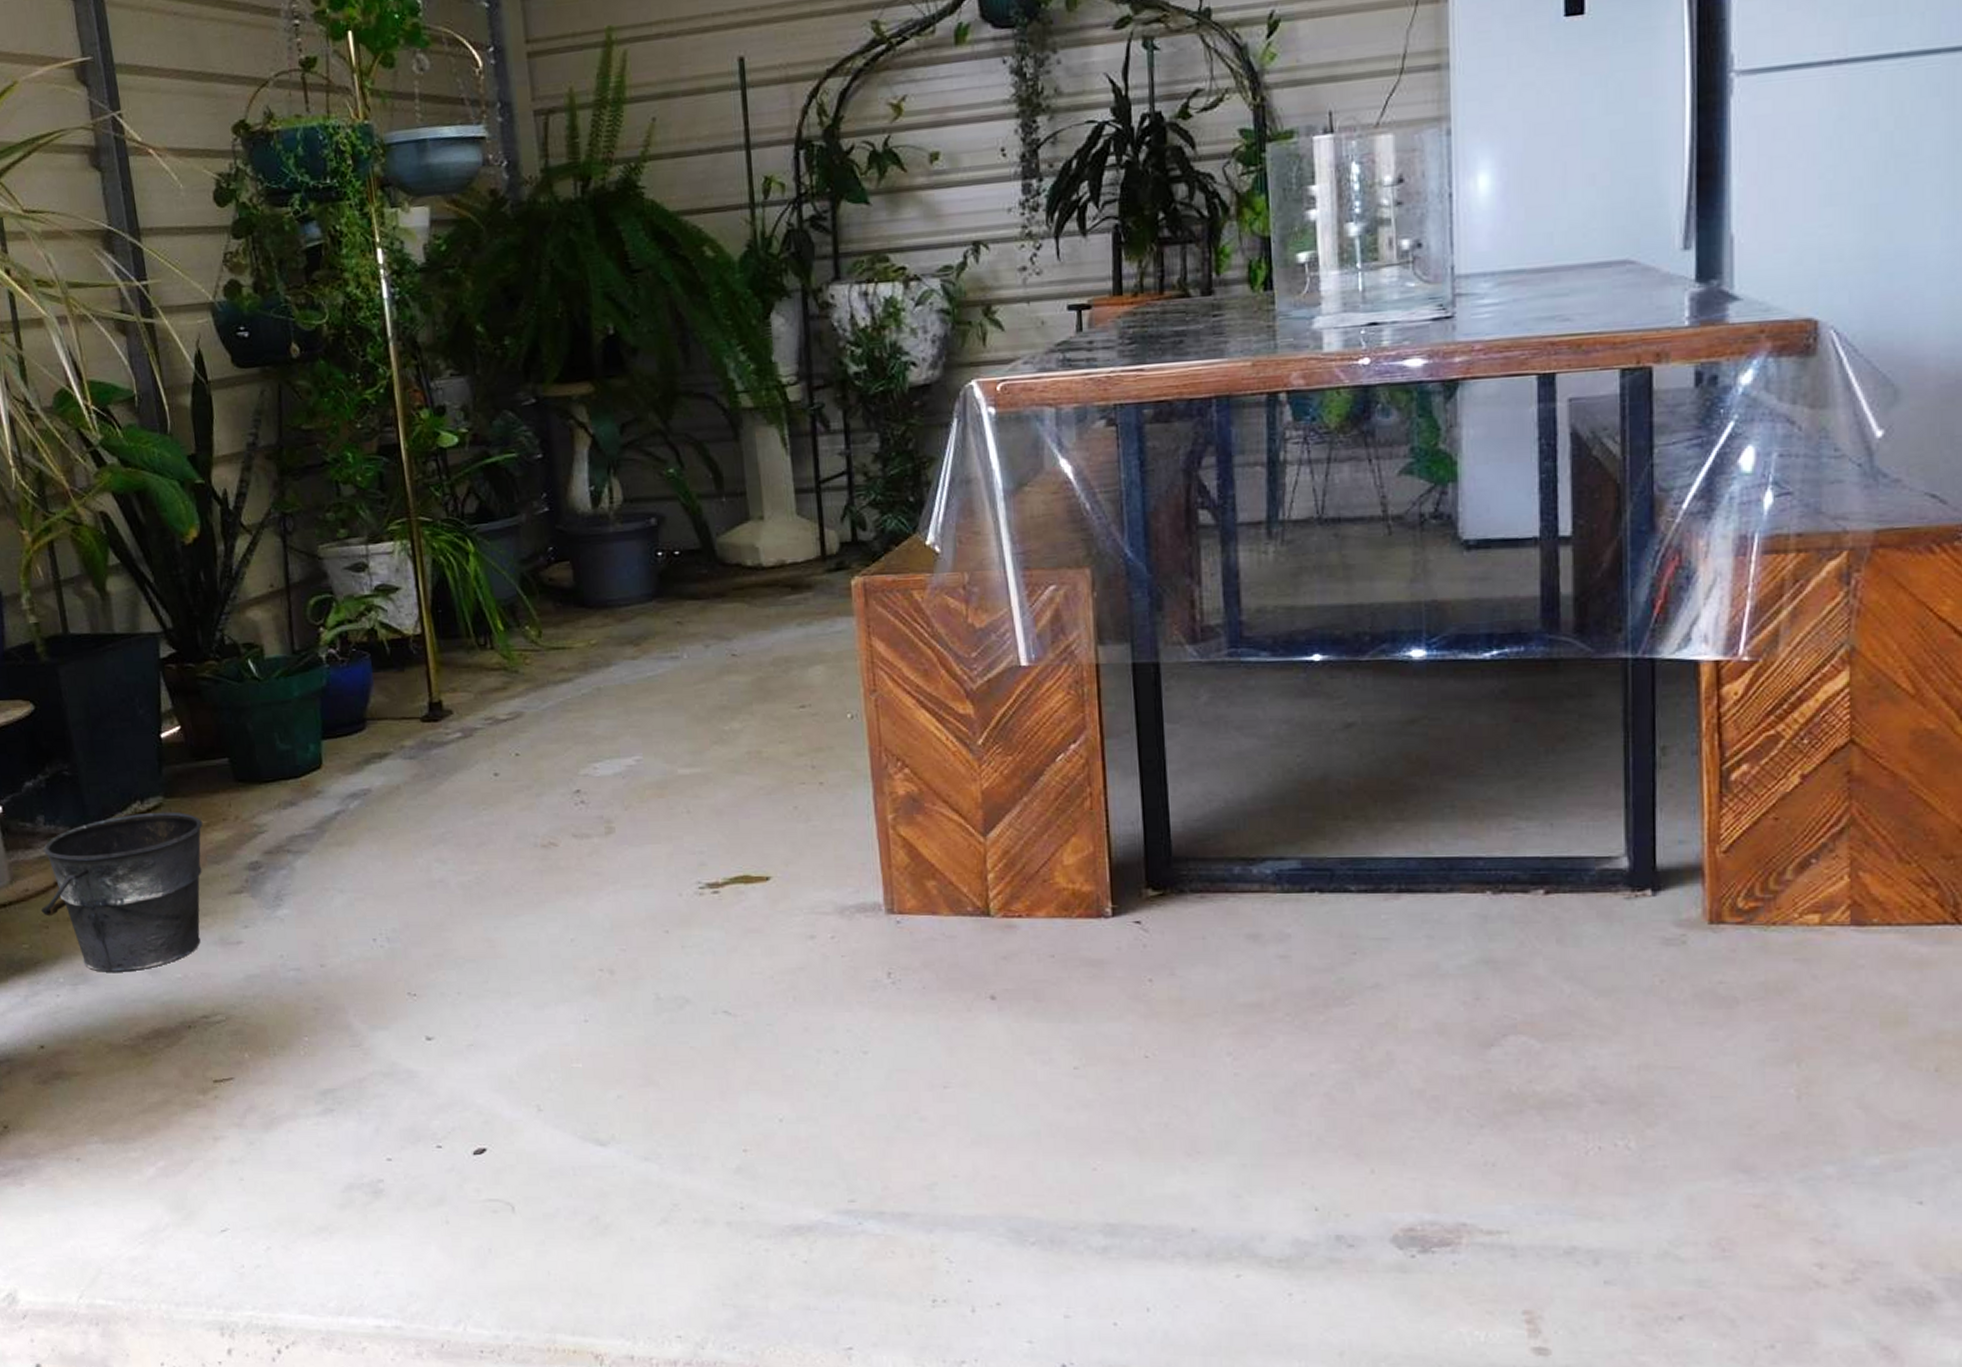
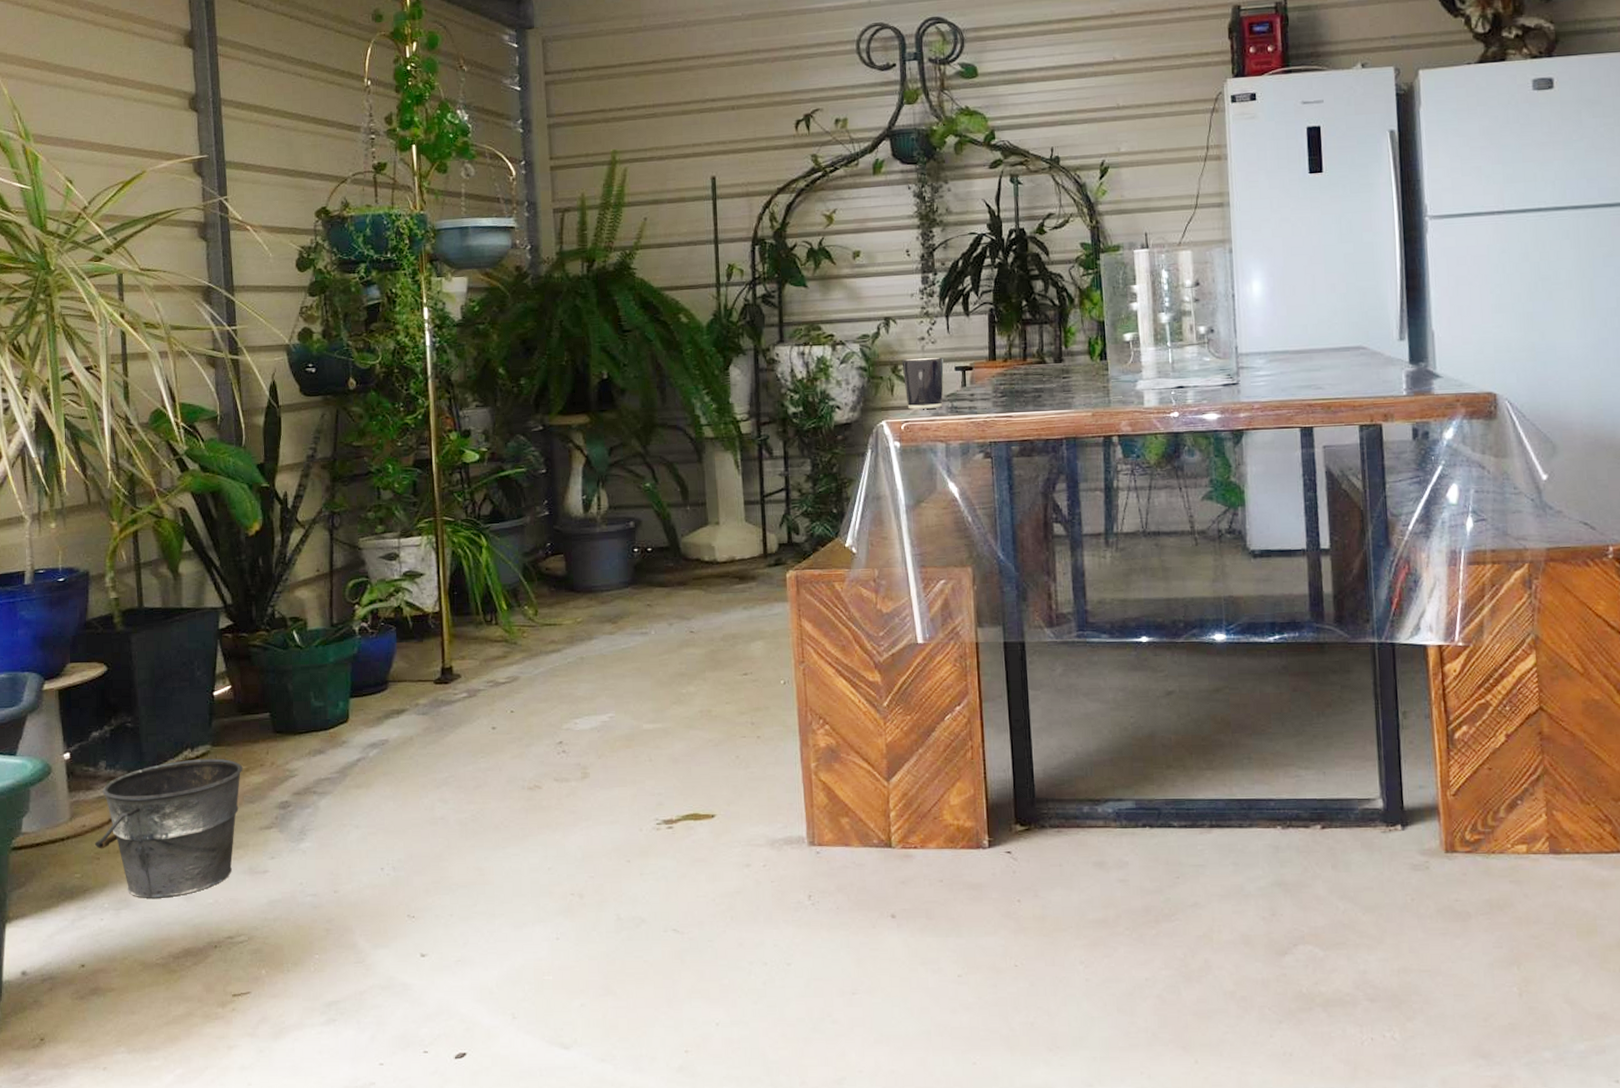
mug: none [996,293,1053,364] -> present [901,357,944,410]

